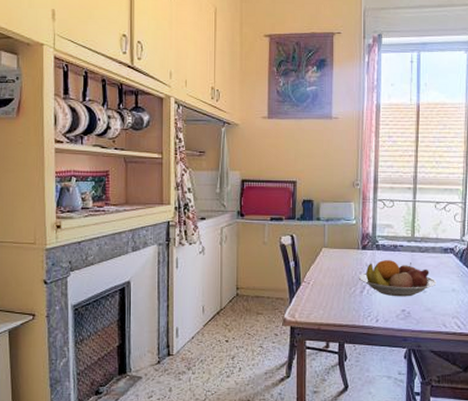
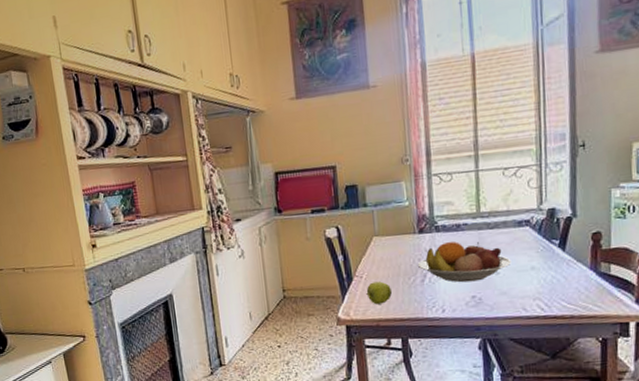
apple: none [312,289,334,310] -> present [366,281,392,305]

